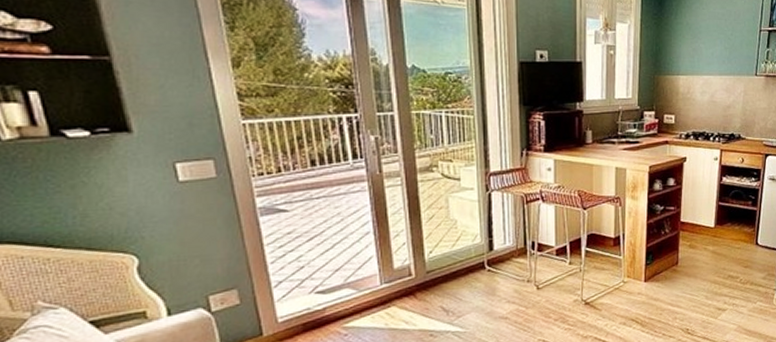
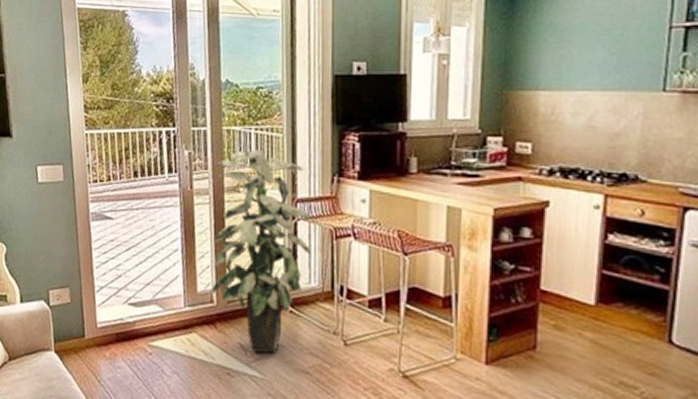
indoor plant: none [405,131,505,312] -> present [212,149,311,354]

